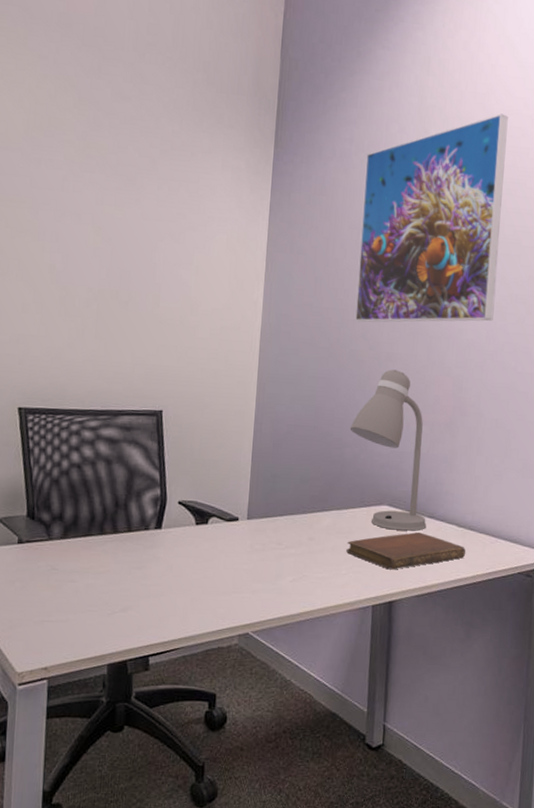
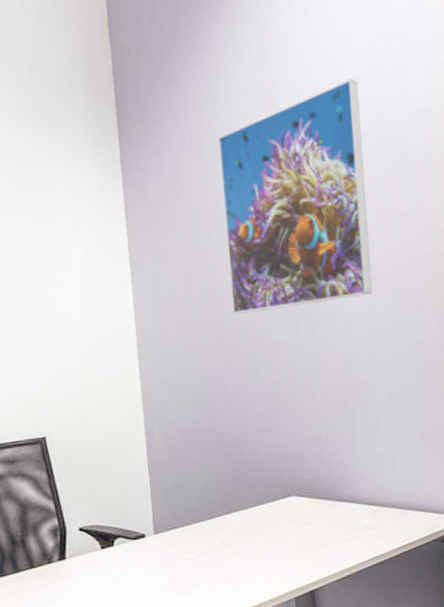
notebook: present [346,531,466,570] -> none [260,516,380,560]
desk lamp: present [349,369,427,531] -> none [245,358,337,520]

